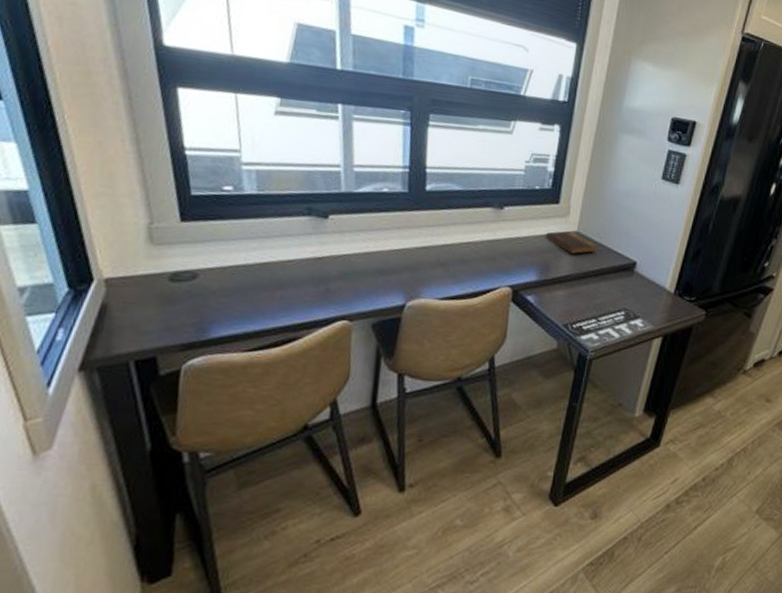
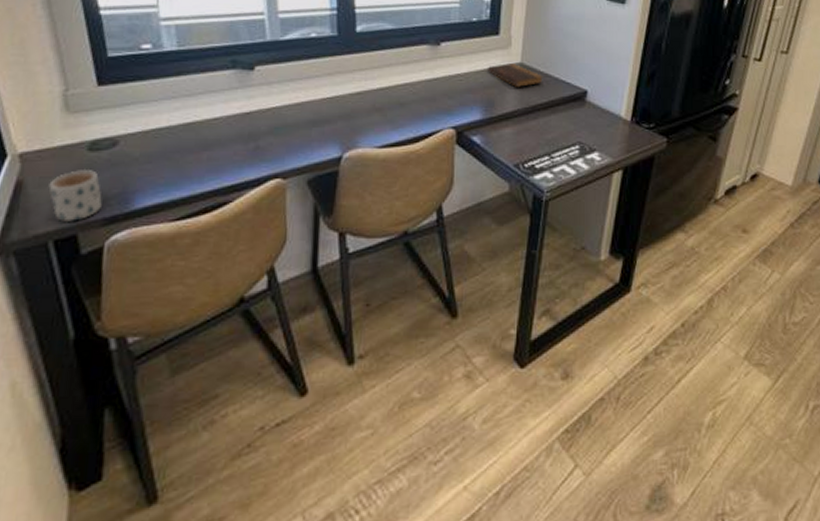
mug: none [131,297,181,345] -> present [48,168,102,221]

